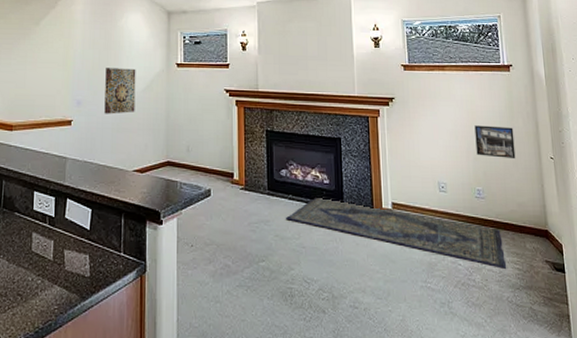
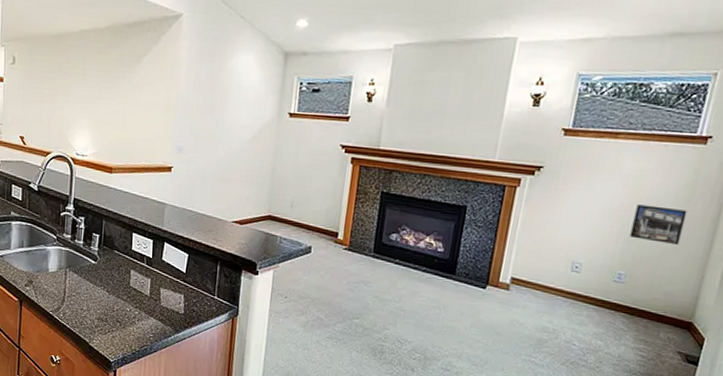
wall art: present [104,68,136,114] -> none [206,114,243,164]
rug: present [286,195,506,269] -> none [389,263,633,354]

